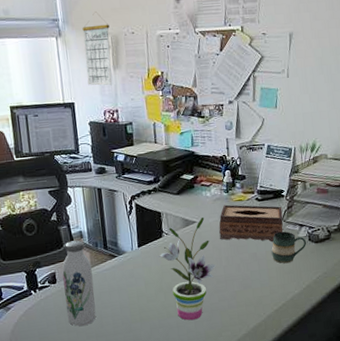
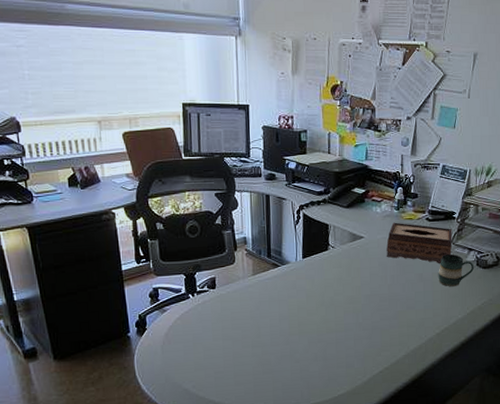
water bottle: present [62,240,96,326] -> none [222,246,254,334]
calendar: present [82,12,113,86] -> none [263,14,291,91]
potted plant: present [157,217,216,321] -> none [321,233,380,338]

